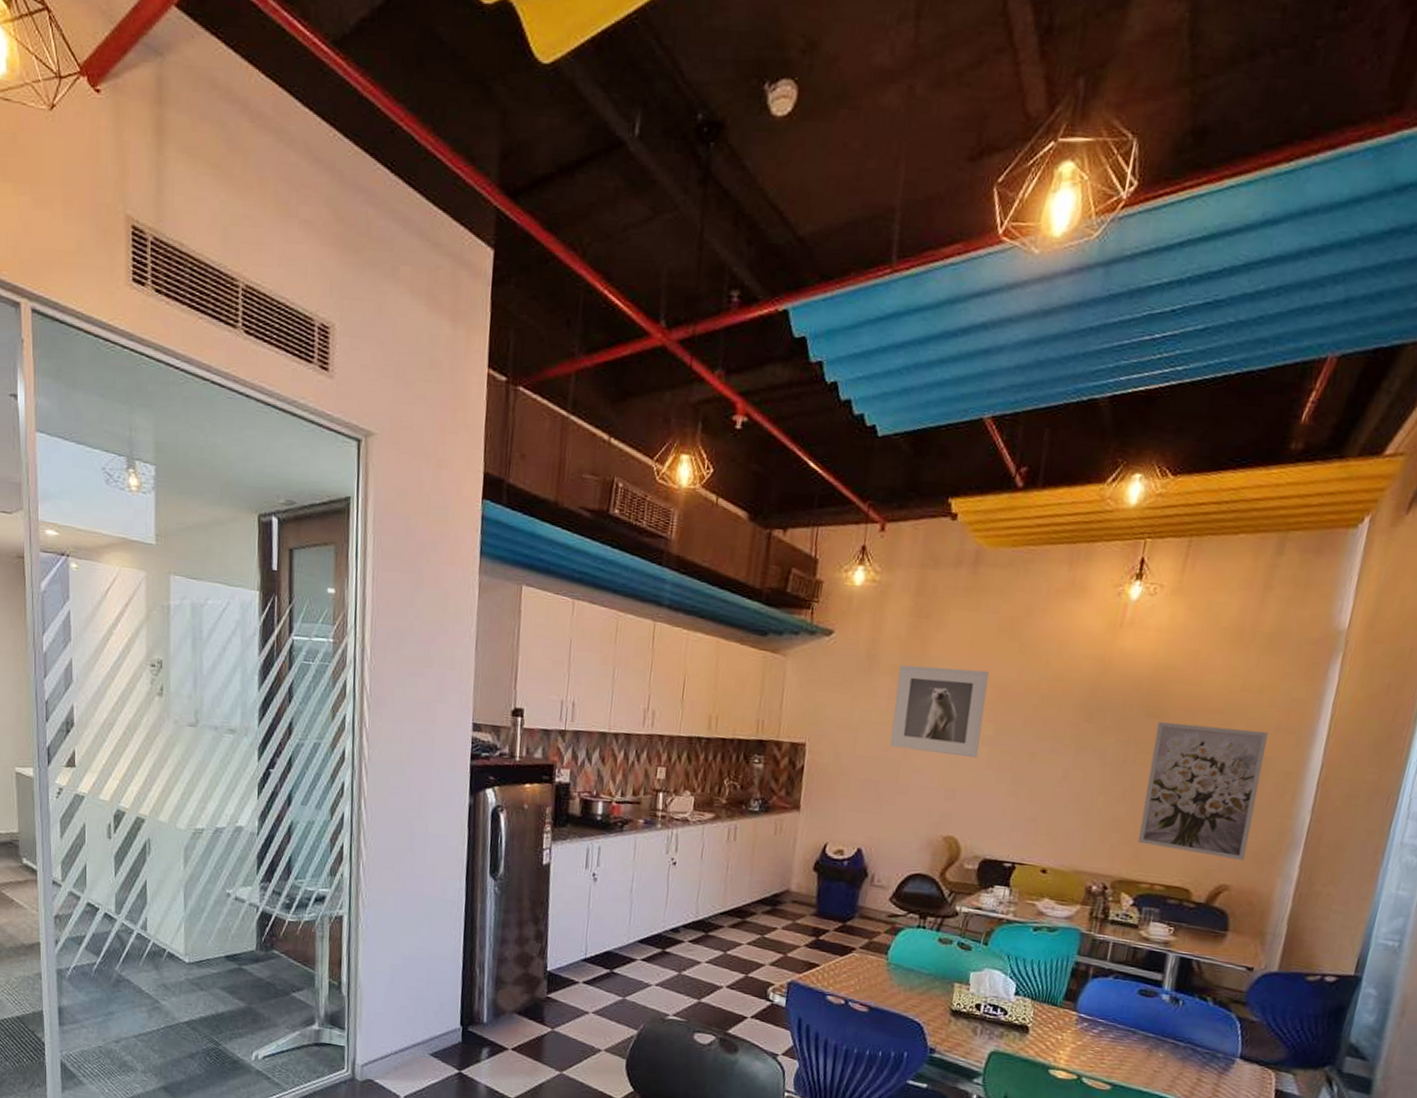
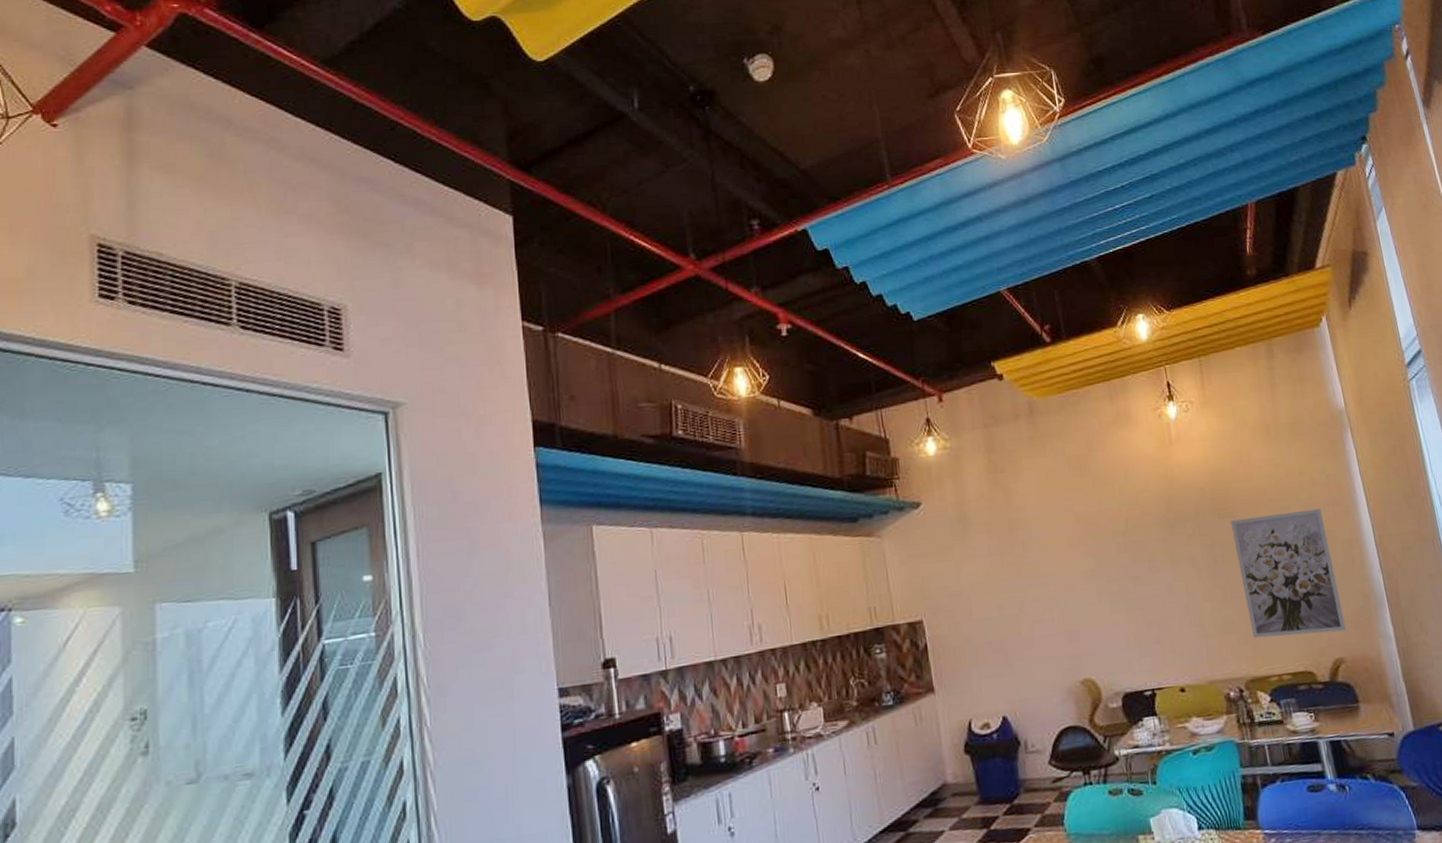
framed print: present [890,665,990,759] -> none [991,509,1088,603]

